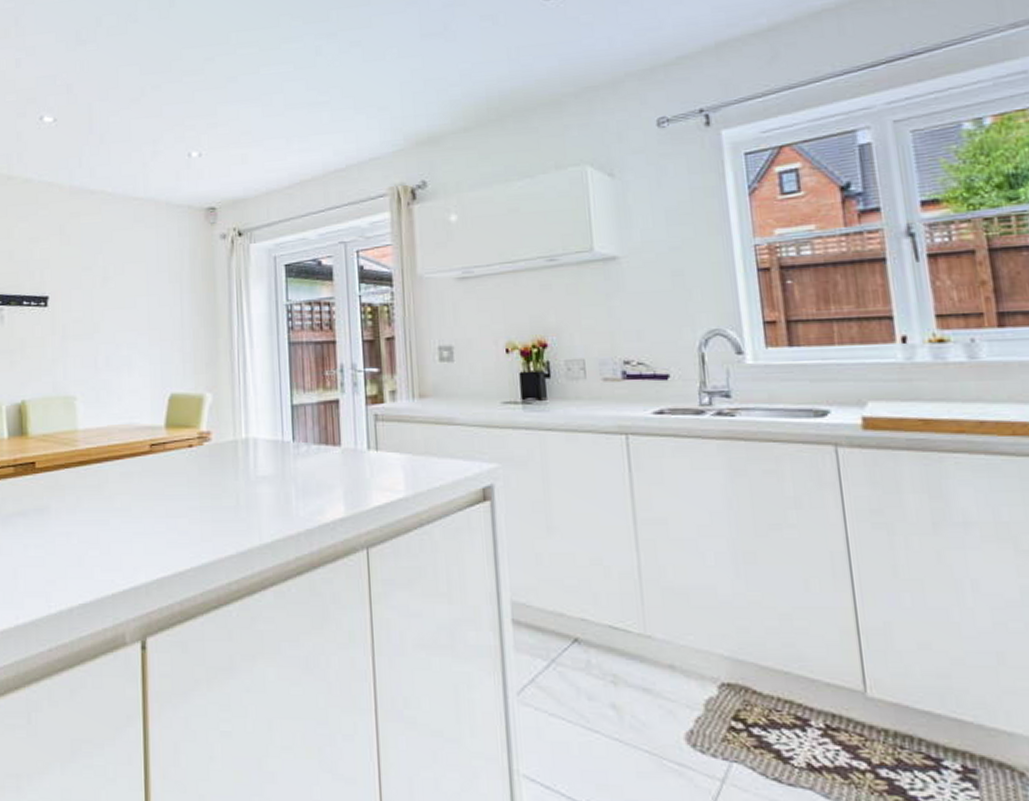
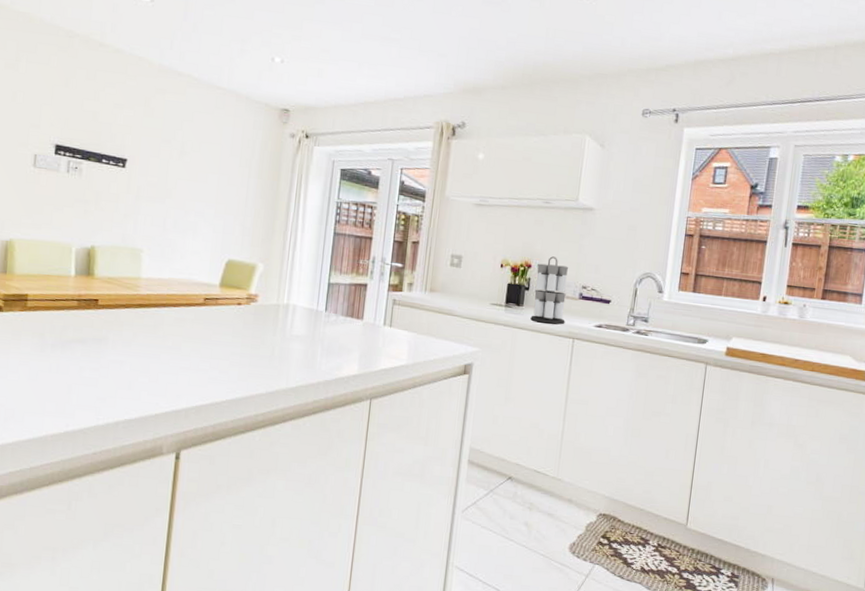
spice rack: none [555,328,610,419] -> present [530,256,569,325]

